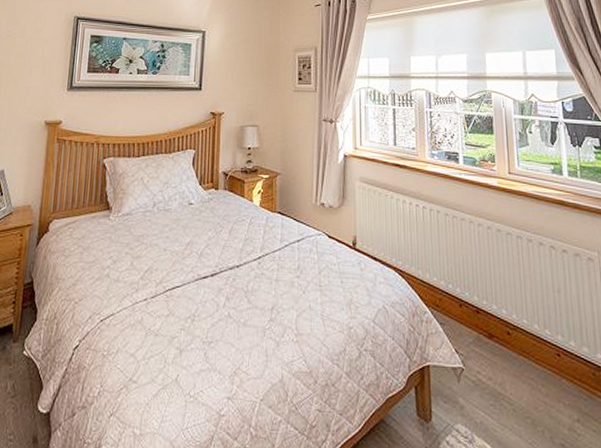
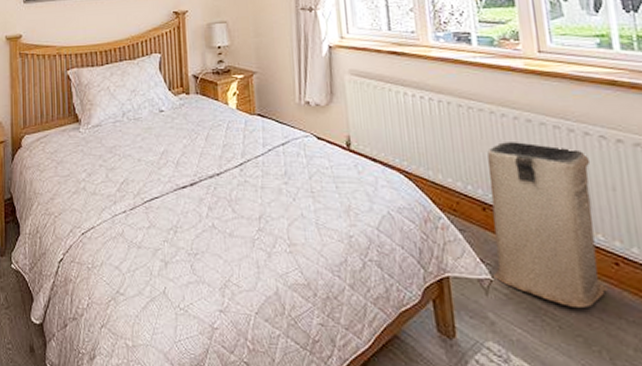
laundry basket: none [465,248,552,393] -> present [487,142,609,308]

